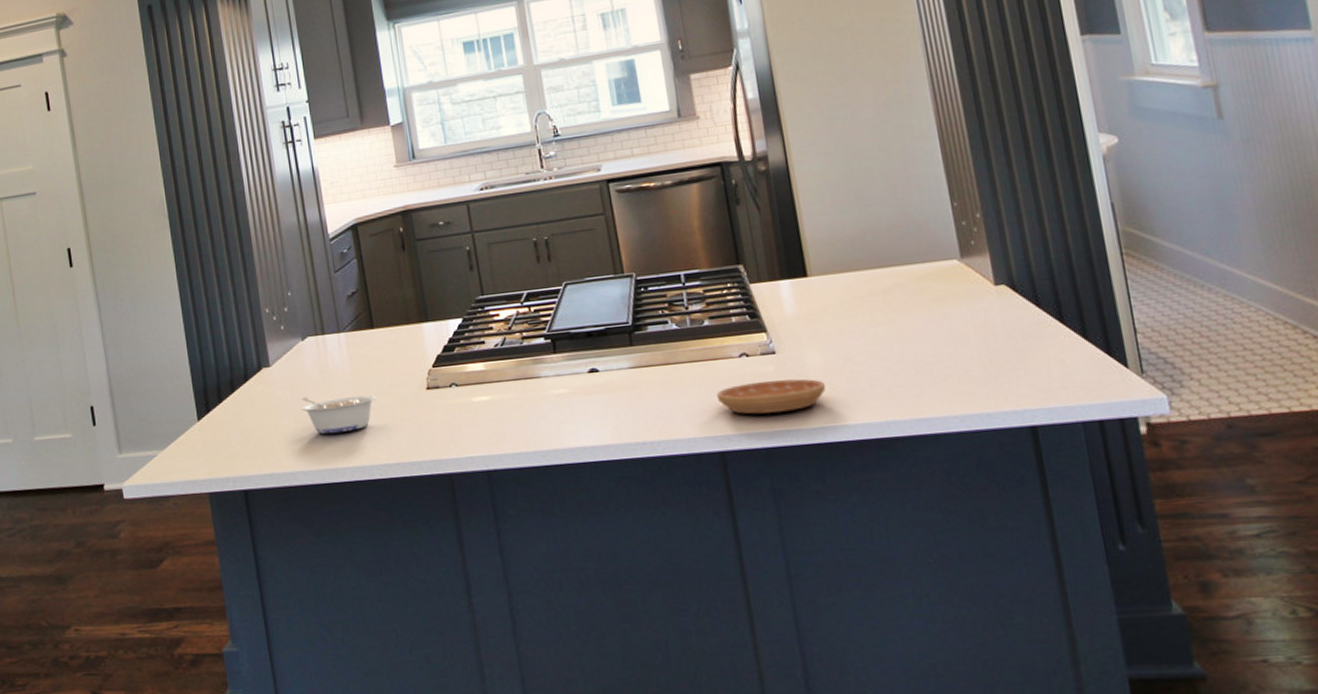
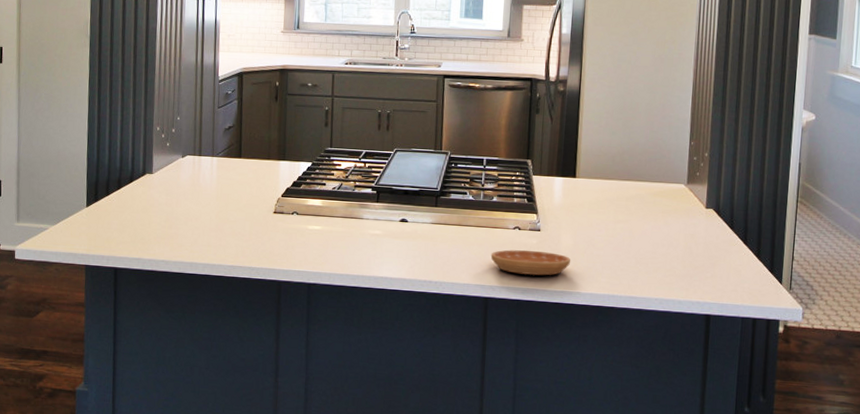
legume: present [301,395,377,434] -> none [172,202,233,236]

